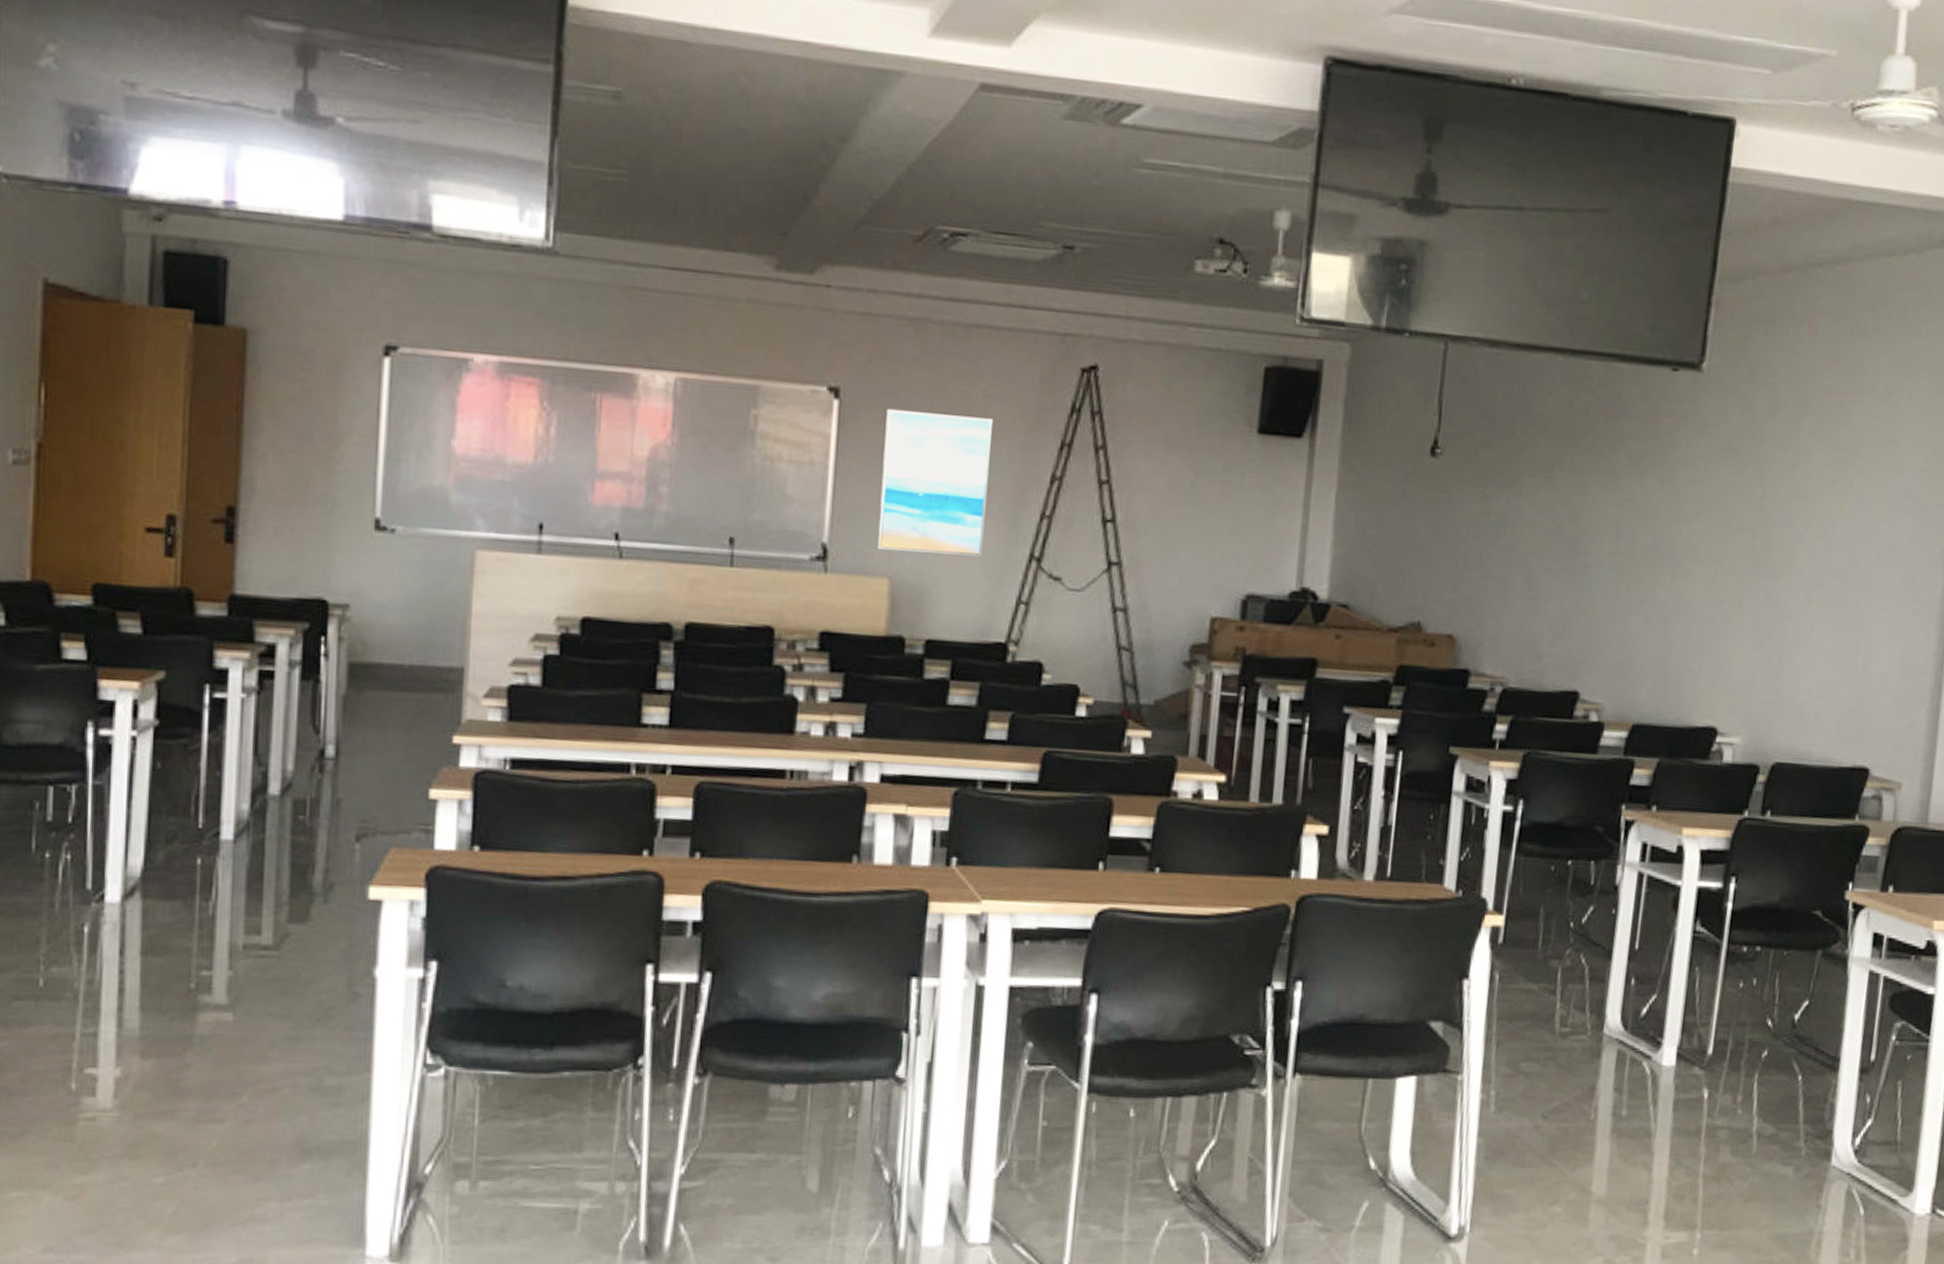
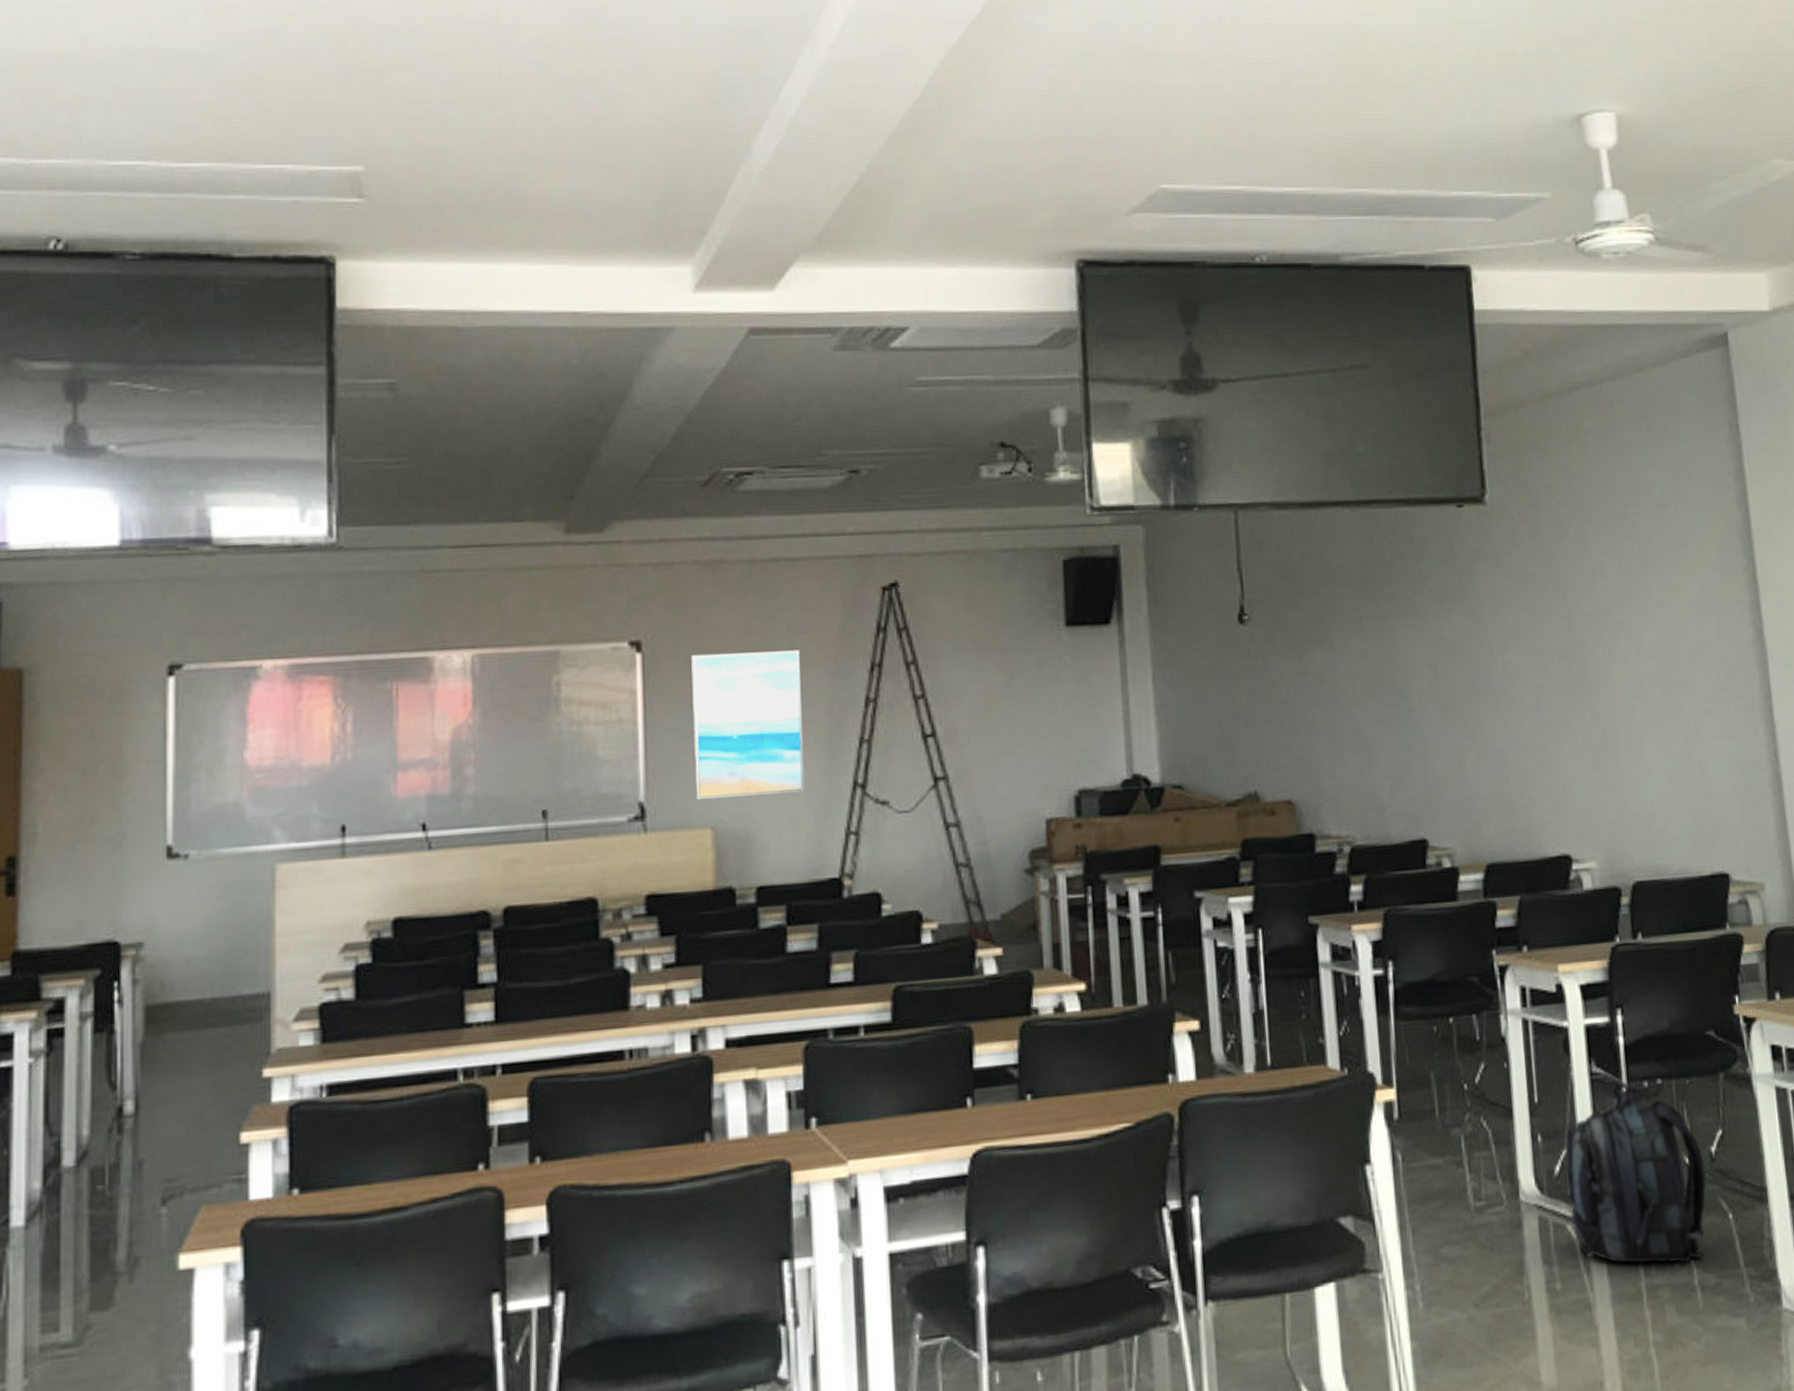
backpack: none [1648,943,1786,1112] -> present [1565,1082,1706,1265]

